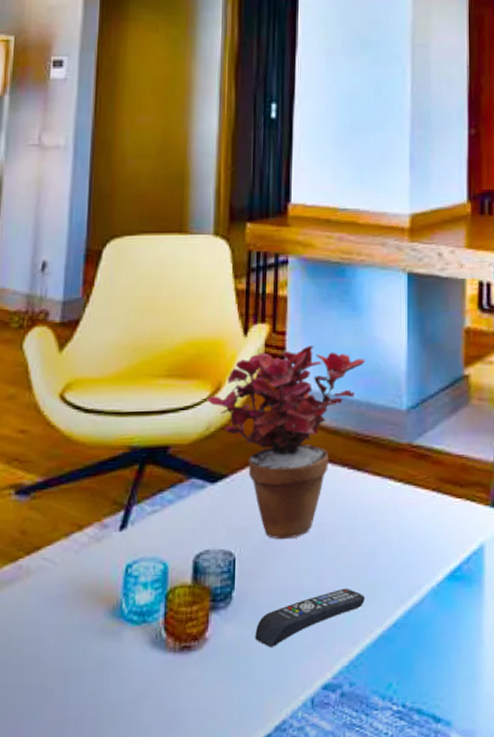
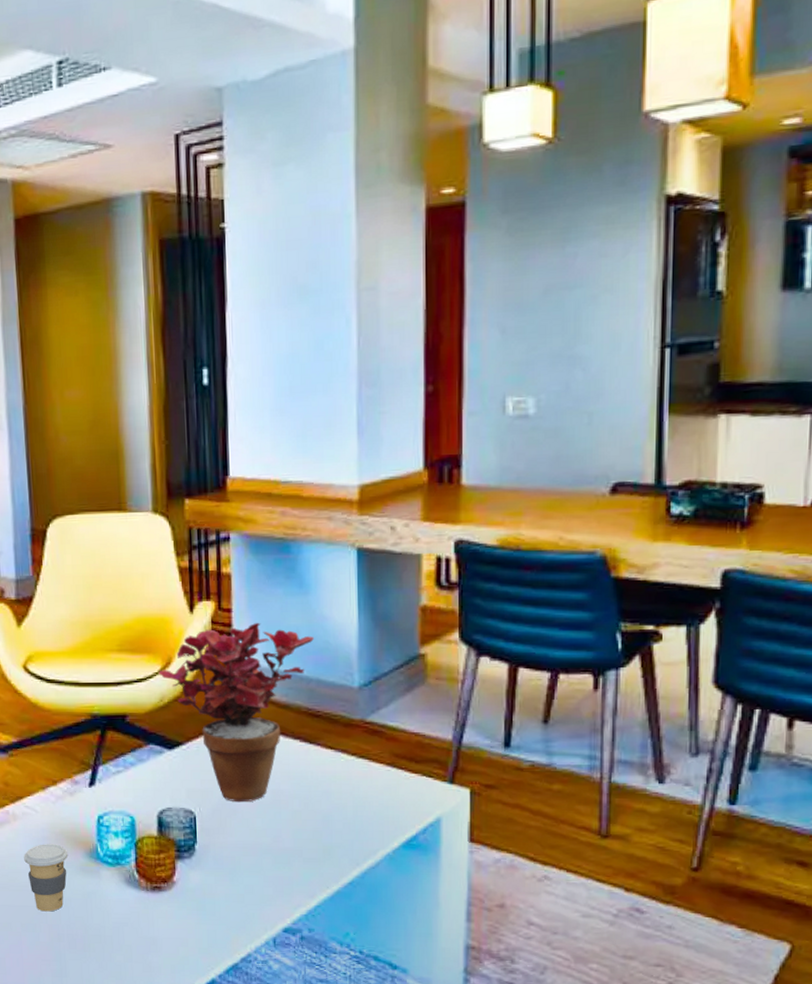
coffee cup: none [33,602,87,690] -> present [24,844,68,912]
remote control: present [255,588,365,648] -> none [218,848,321,894]

